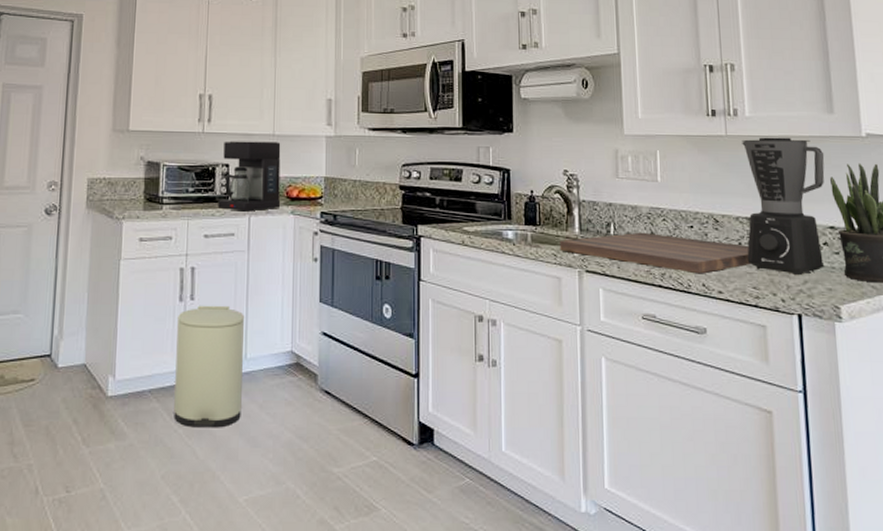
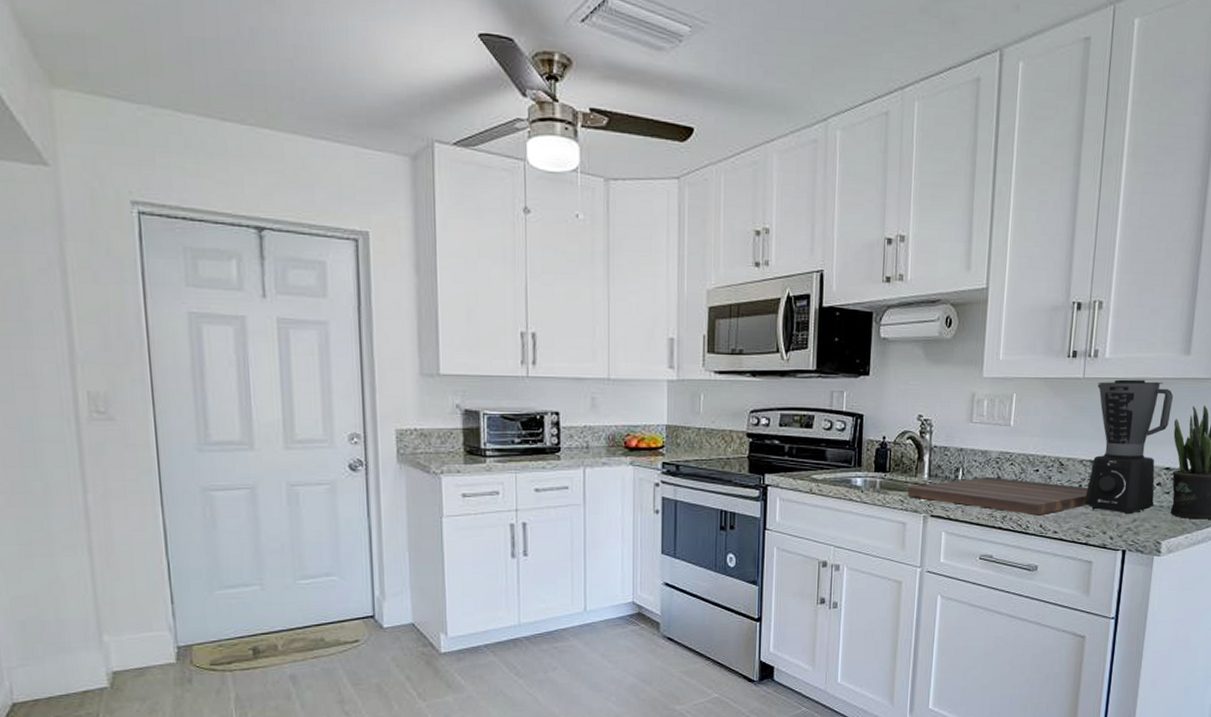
pedal bin: present [174,305,244,428] -> none [511,560,583,678]
coffee maker: present [218,141,281,212] -> none [548,386,619,463]

